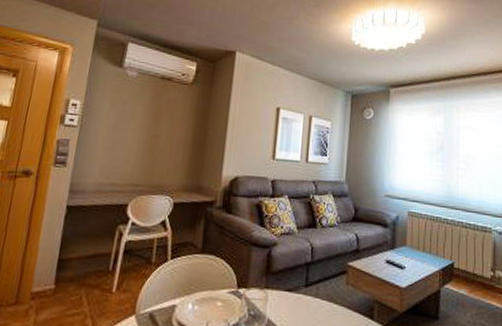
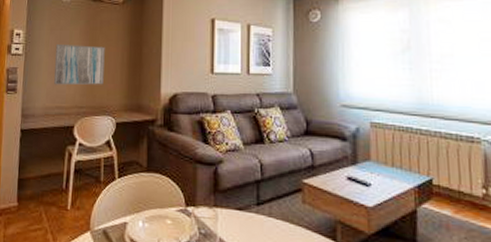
wall art: none [110,118,169,164] -> present [54,43,105,86]

